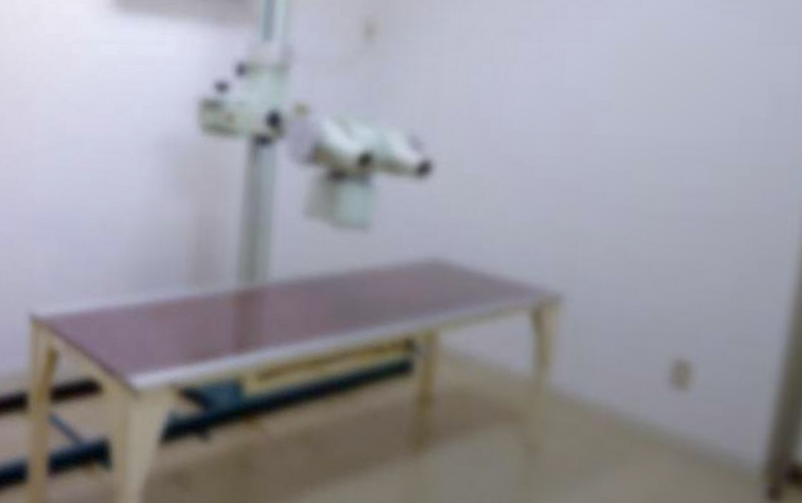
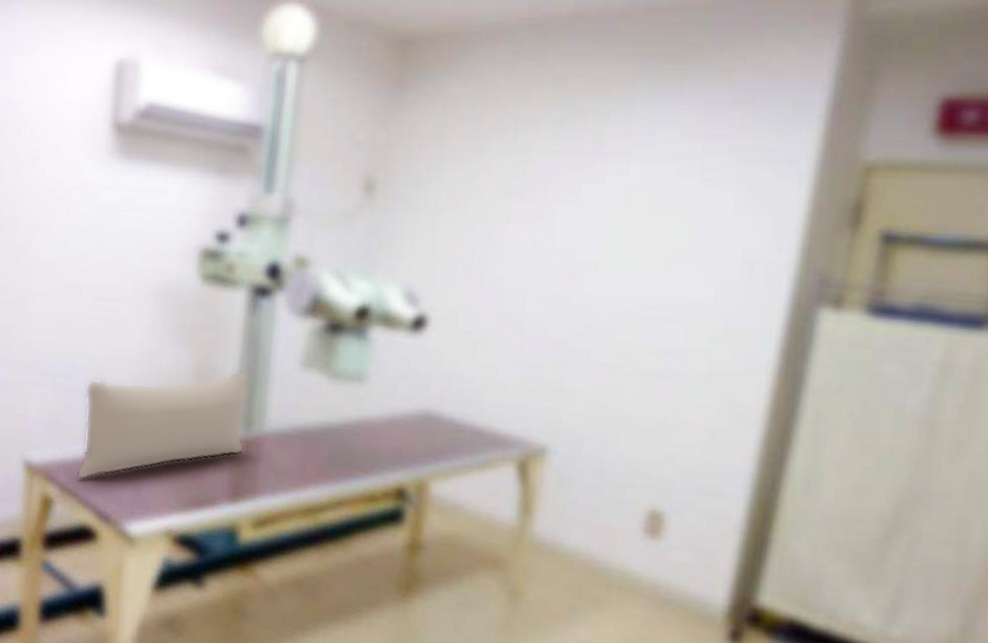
pillow: none [80,219,253,333] -> present [76,369,251,480]

